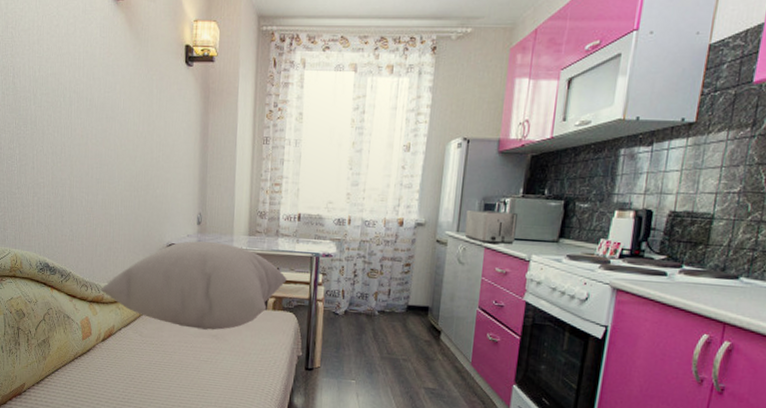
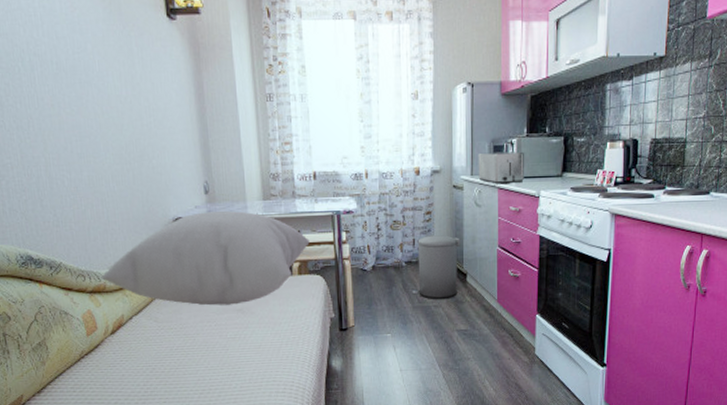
pedal bin: none [382,287,439,355] -> present [412,235,461,300]

